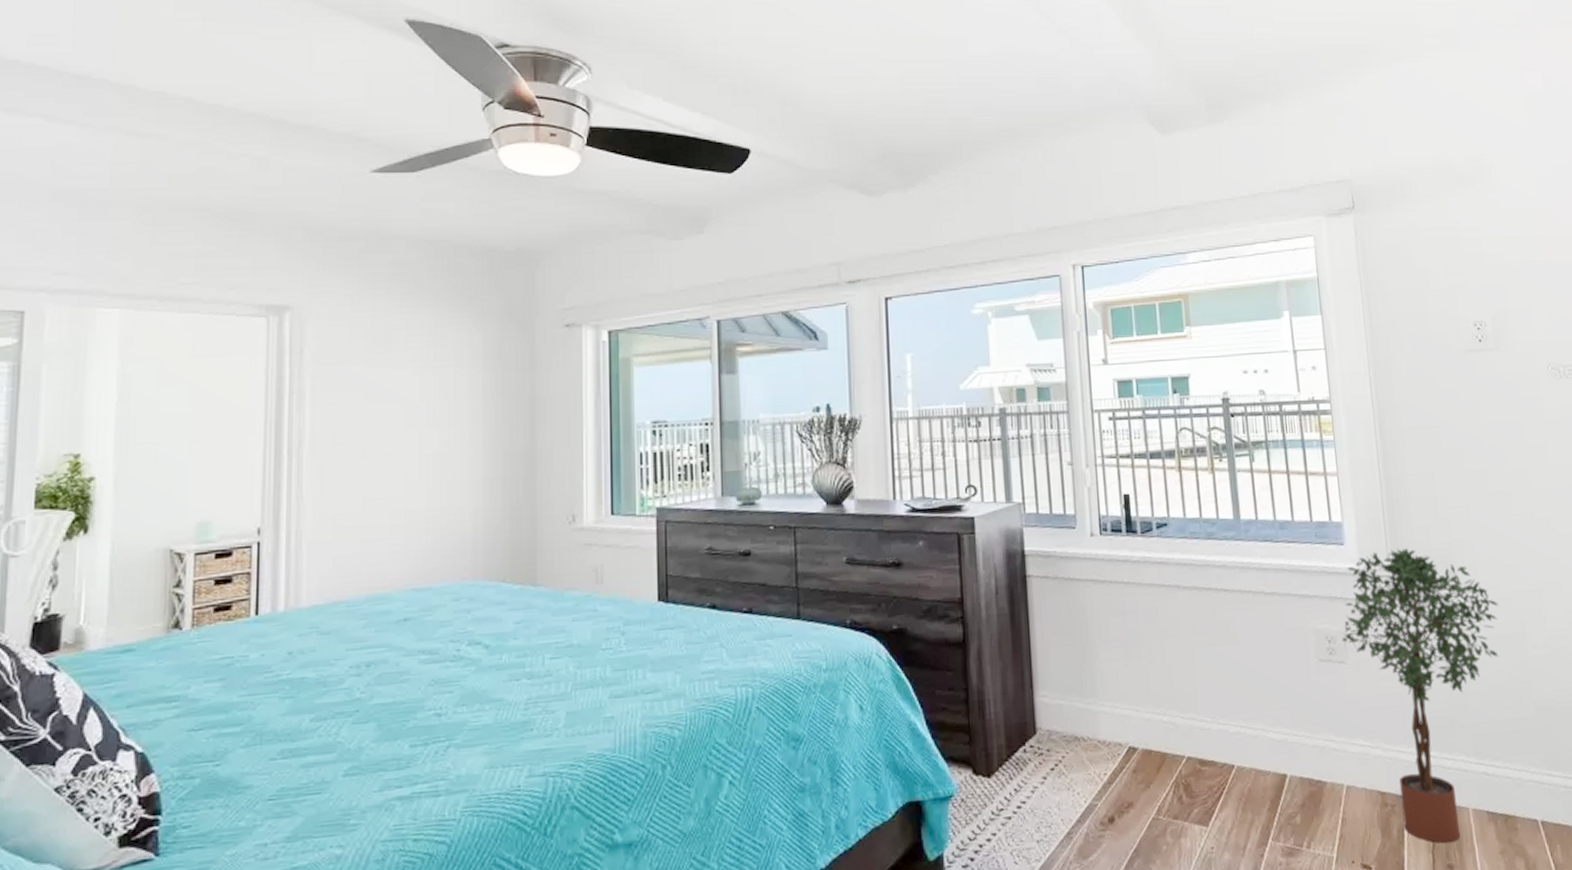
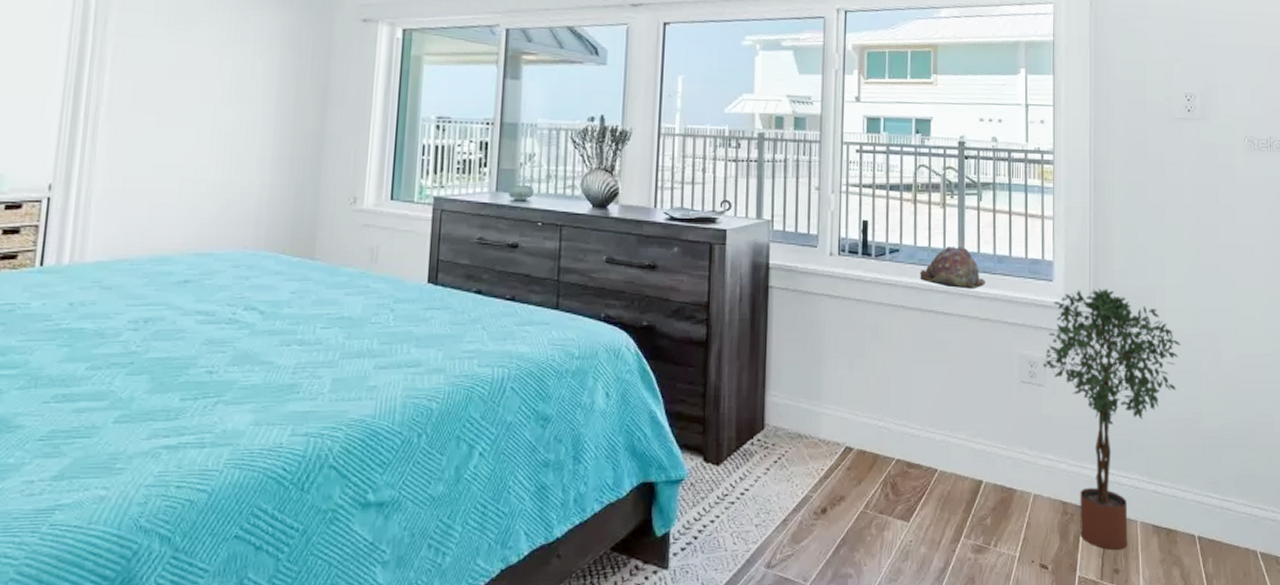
seashell: none [1193,513,1268,562] -> present [920,246,985,289]

